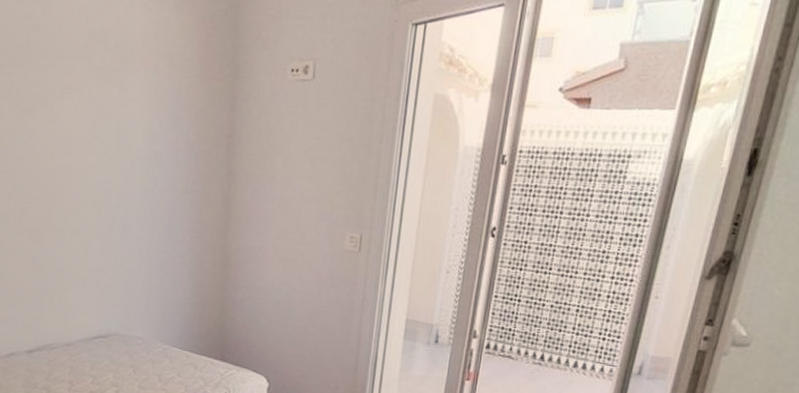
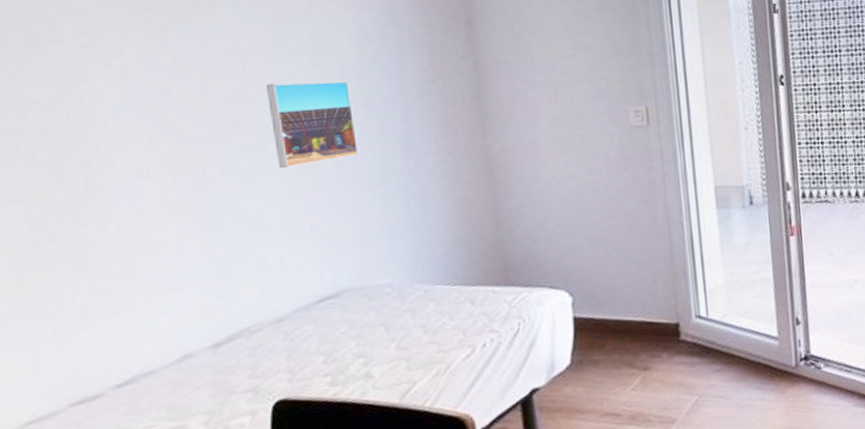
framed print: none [82,165,137,234] -> present [267,80,360,169]

